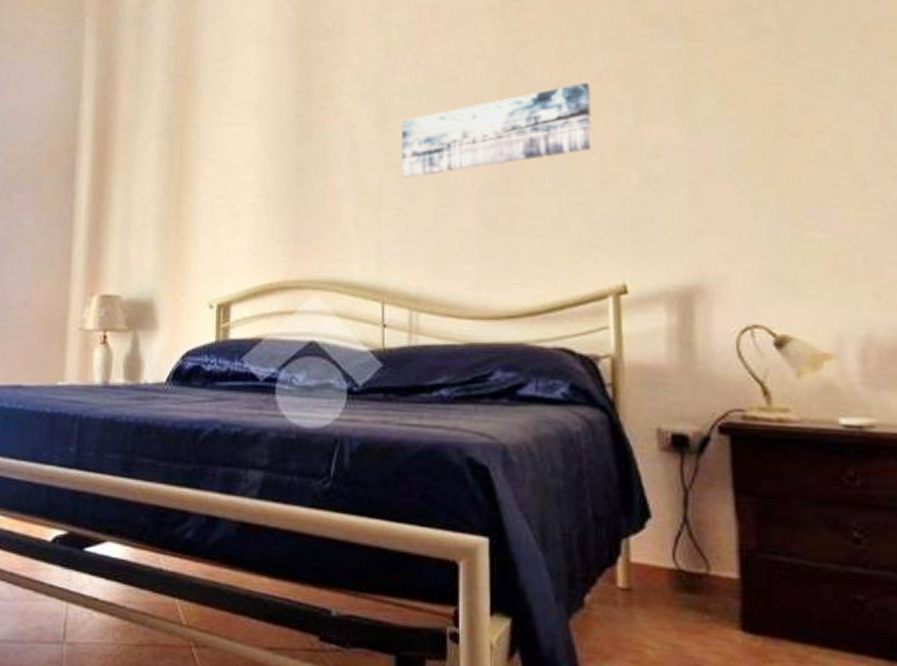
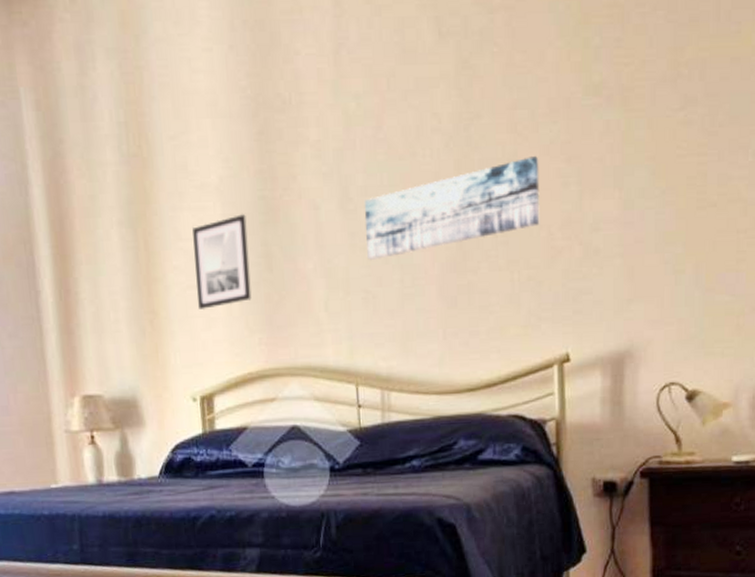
wall art: none [225,130,281,218] -> present [192,214,252,309]

